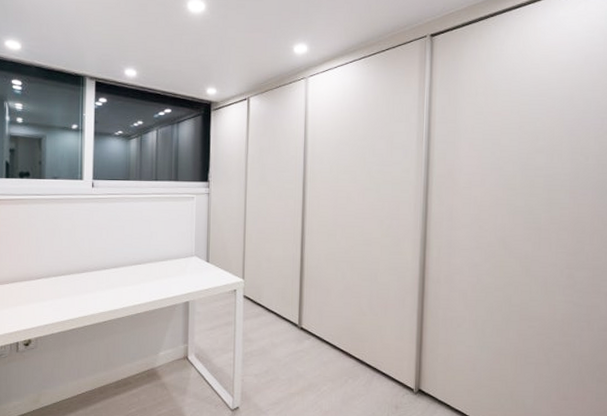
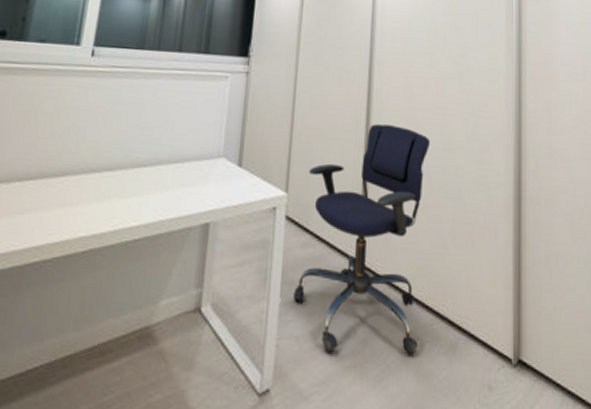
office chair: none [252,228,352,386] -> present [293,124,430,356]

